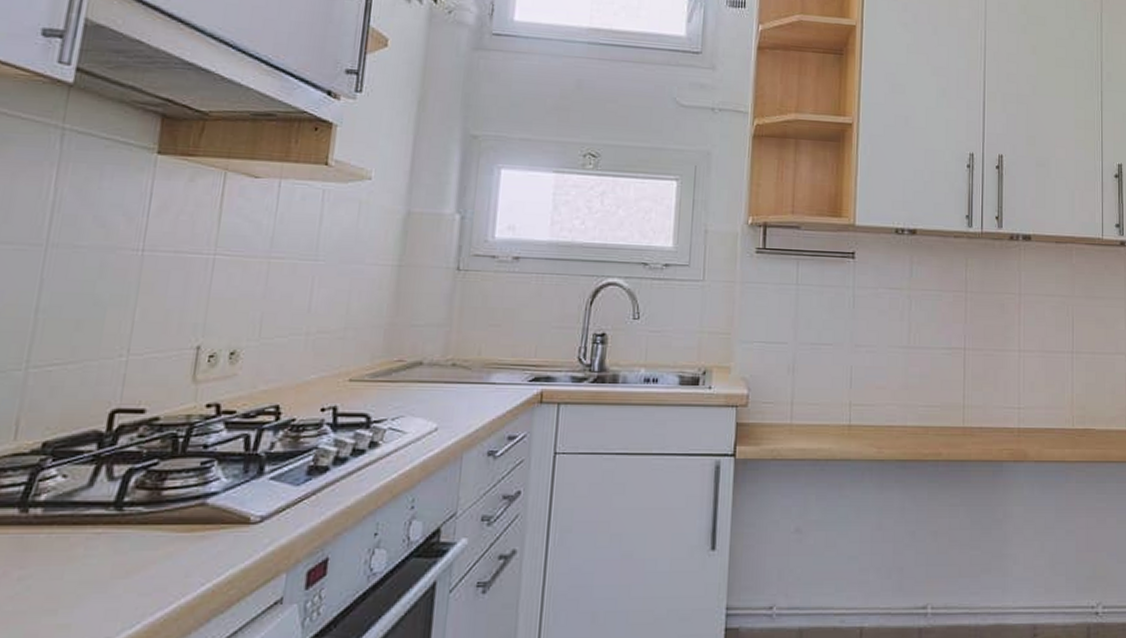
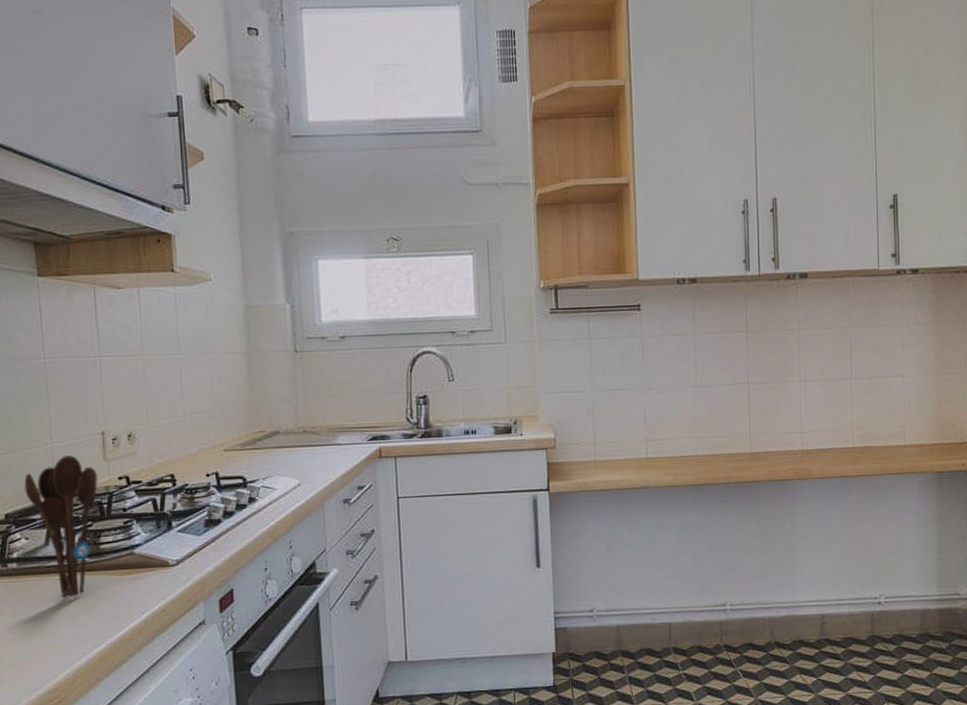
utensil holder: none [77,372,180,560] -> present [24,455,98,599]

